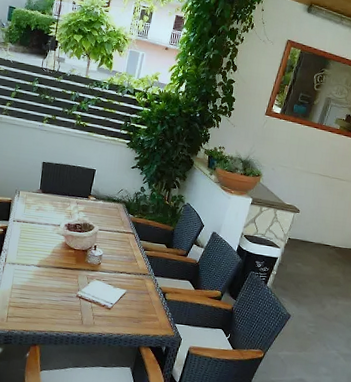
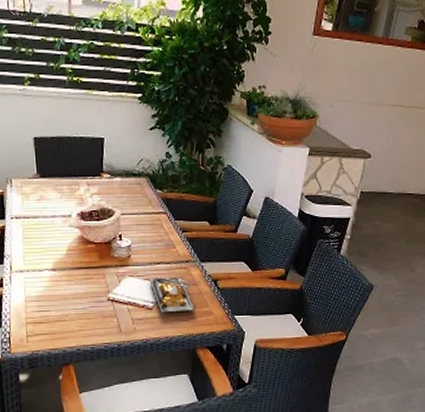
plate: none [112,284,145,315] -> present [149,277,195,313]

